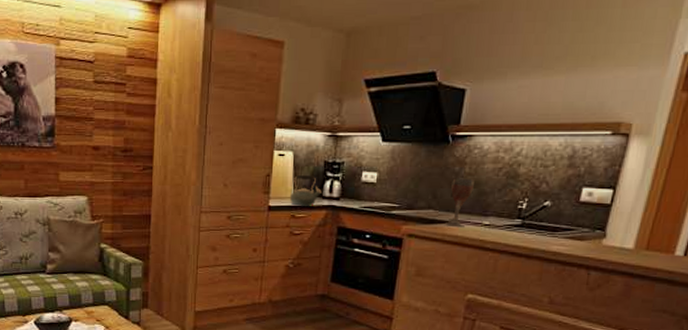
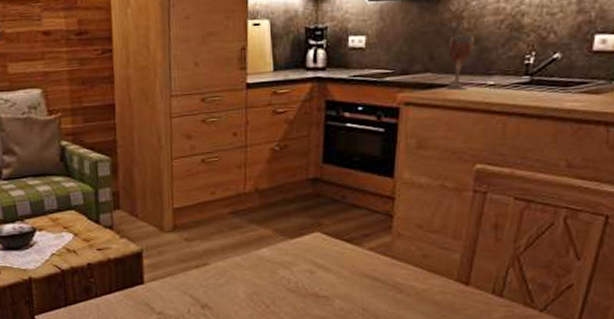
kettle: present [289,175,322,206] -> none [269,45,305,81]

